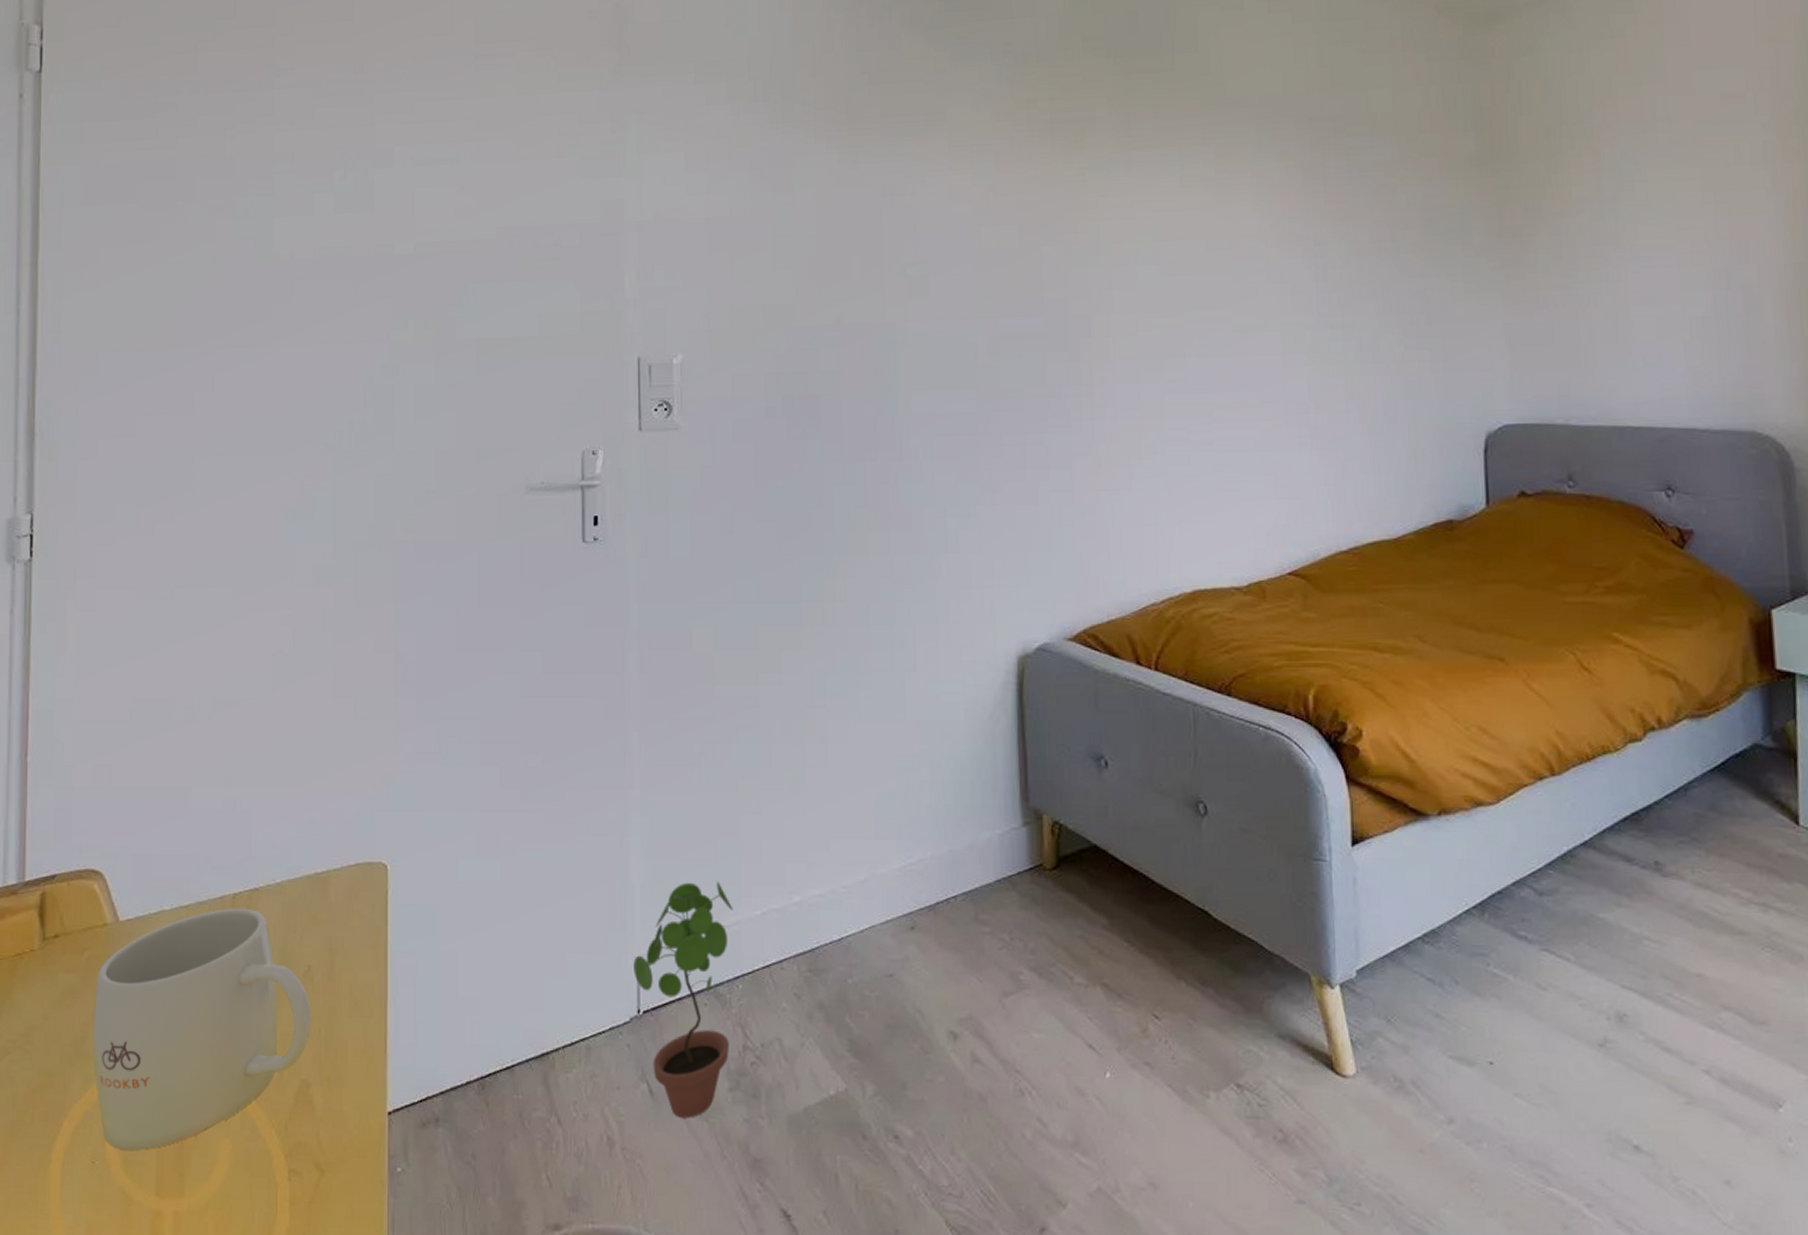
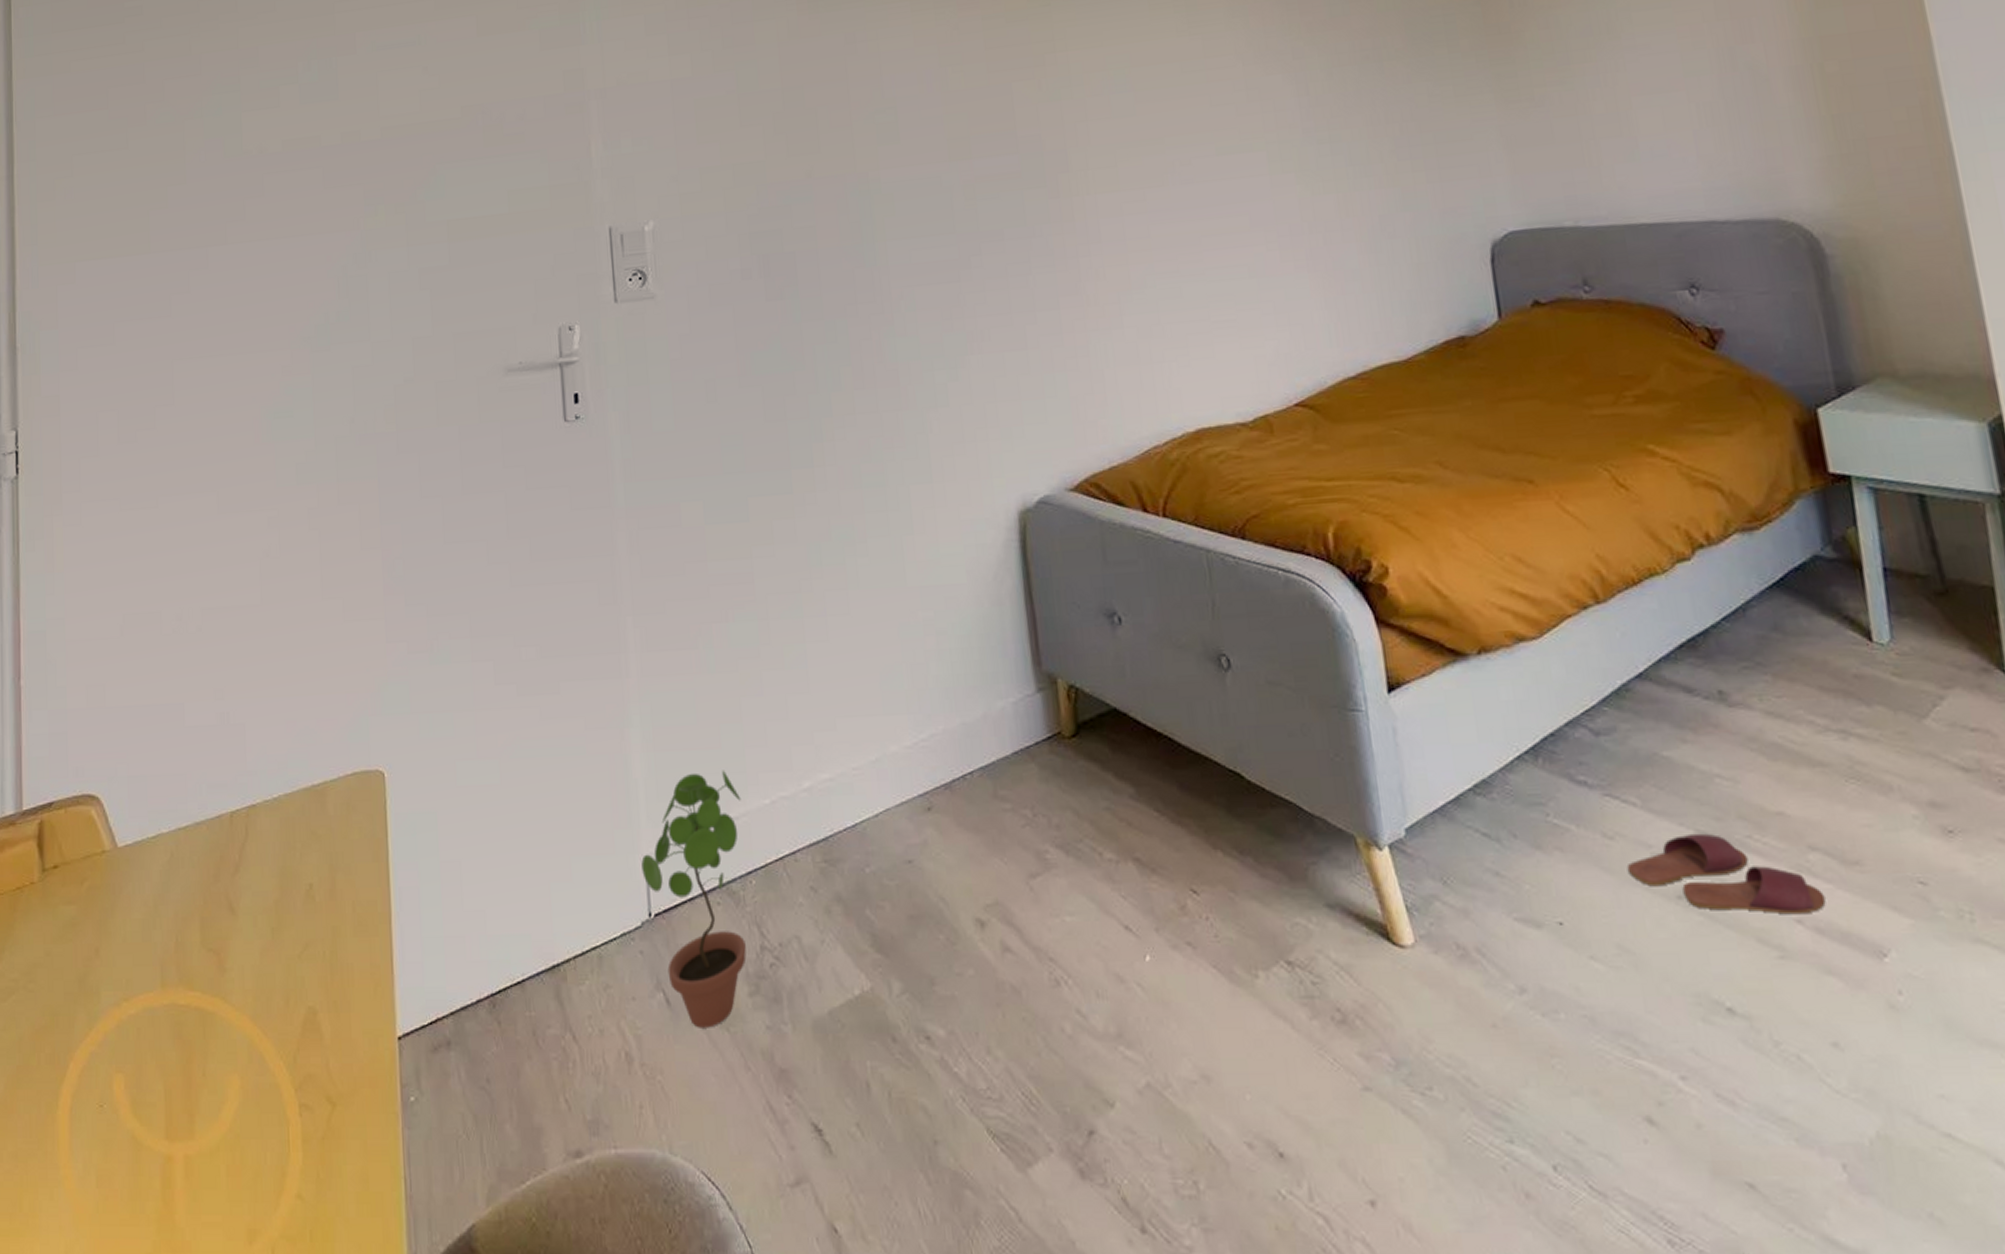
mug: present [92,908,311,1151] -> none [95,826,315,1091]
slippers: none [1556,988,1732,1066] -> present [1626,833,1826,915]

